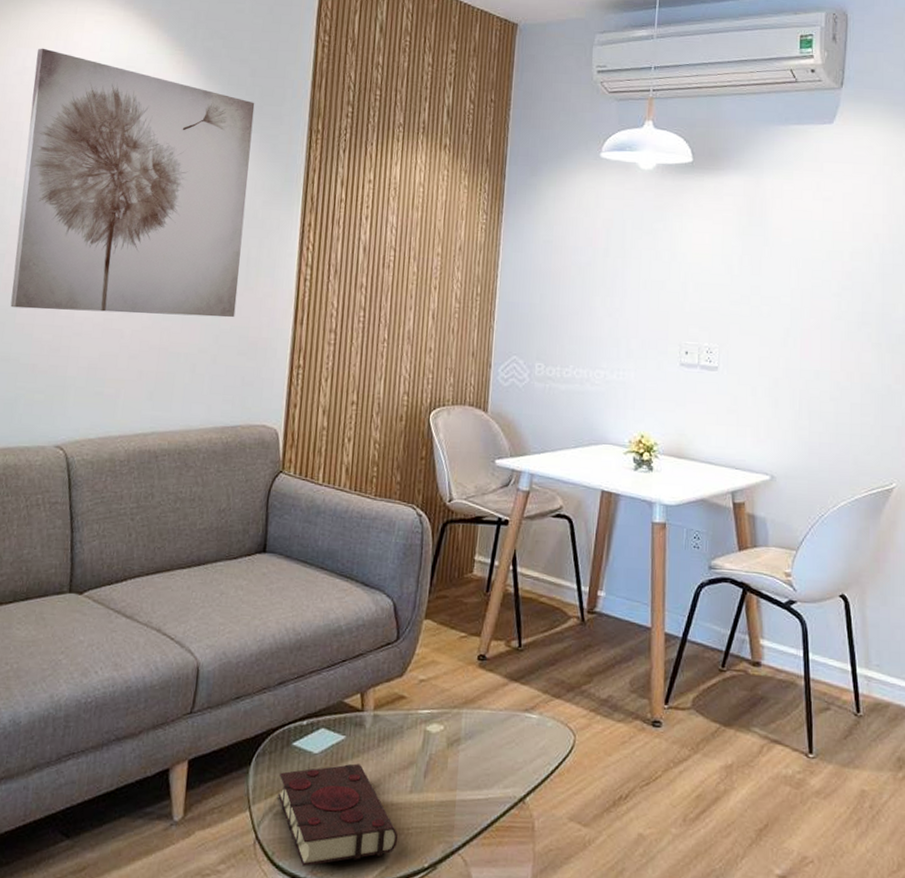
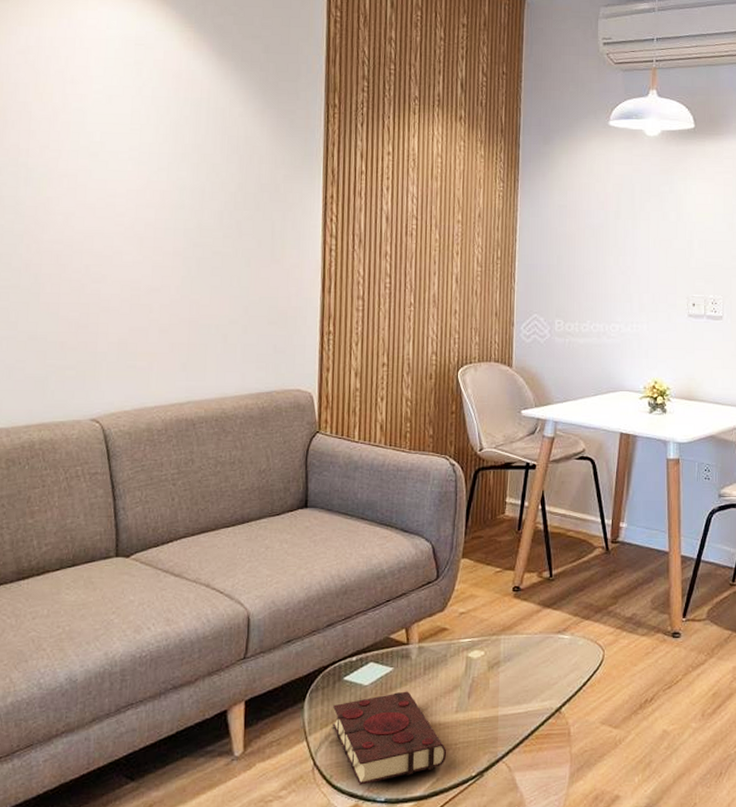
wall art: present [10,48,255,318] -> none [33,26,270,289]

